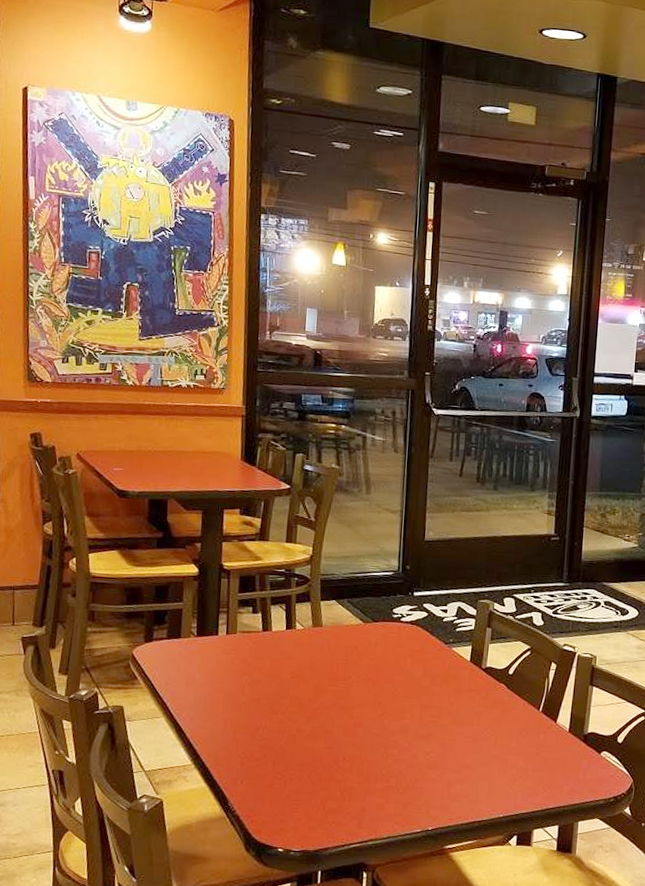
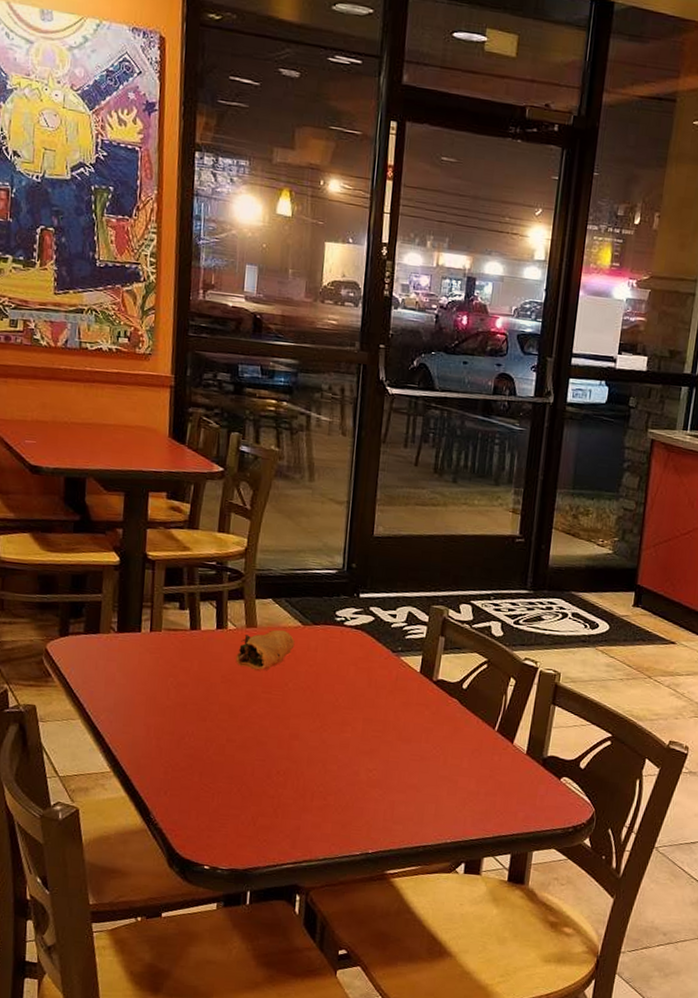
taco: none [304,628,357,666] -> present [236,630,295,671]

